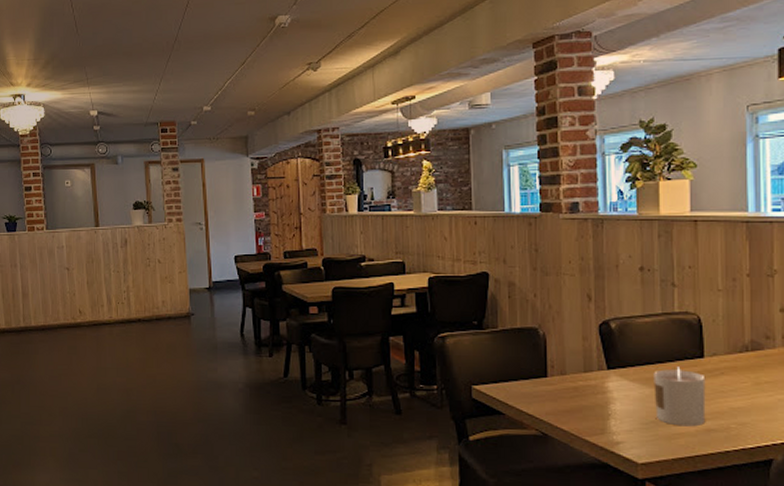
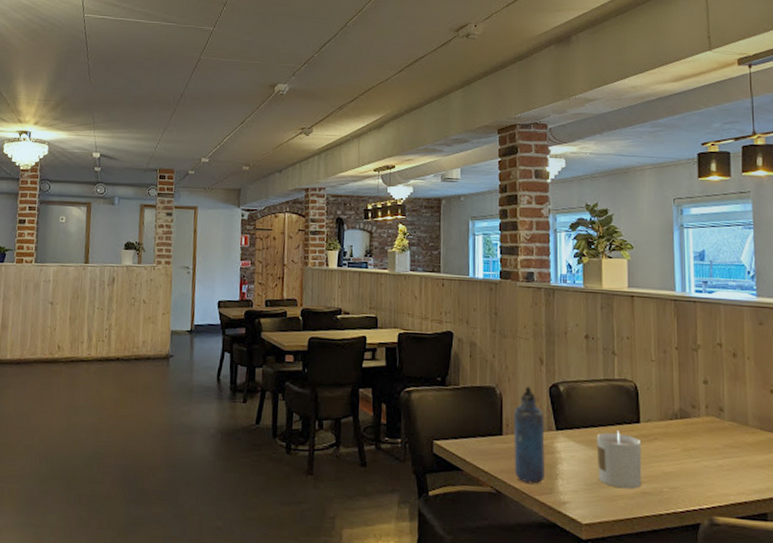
water bottle: none [559,325,595,425] -> present [513,386,545,484]

